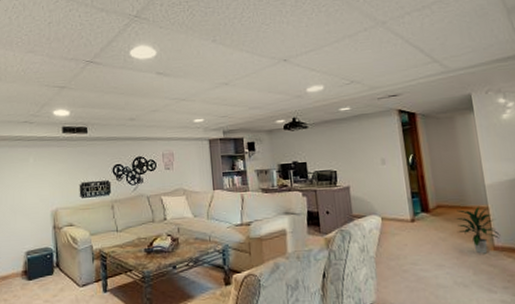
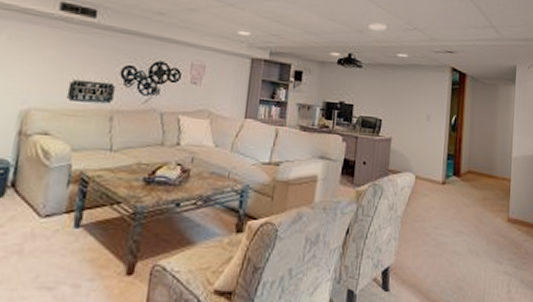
indoor plant: present [455,205,501,254] -> none [480,176,516,225]

